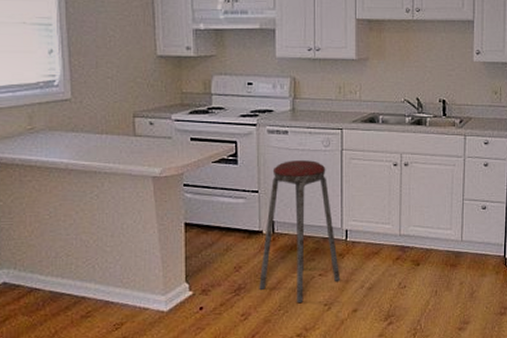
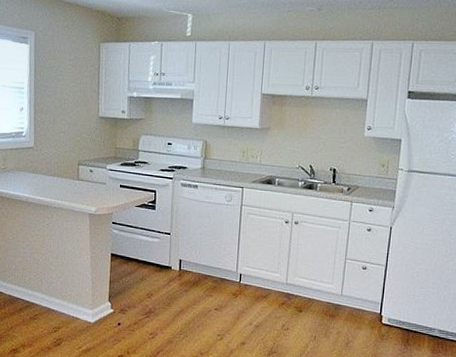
music stool: present [259,160,341,302] -> none [165,210,233,330]

